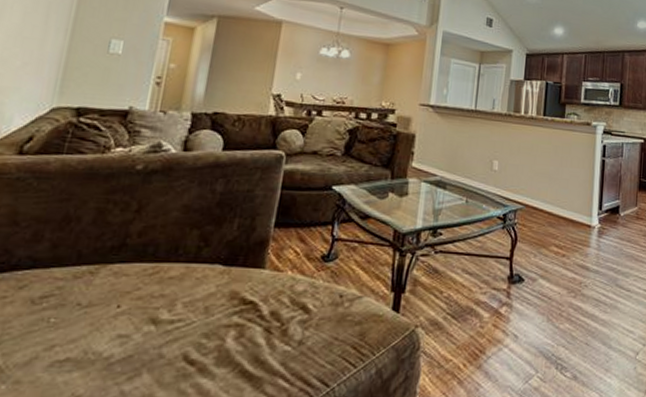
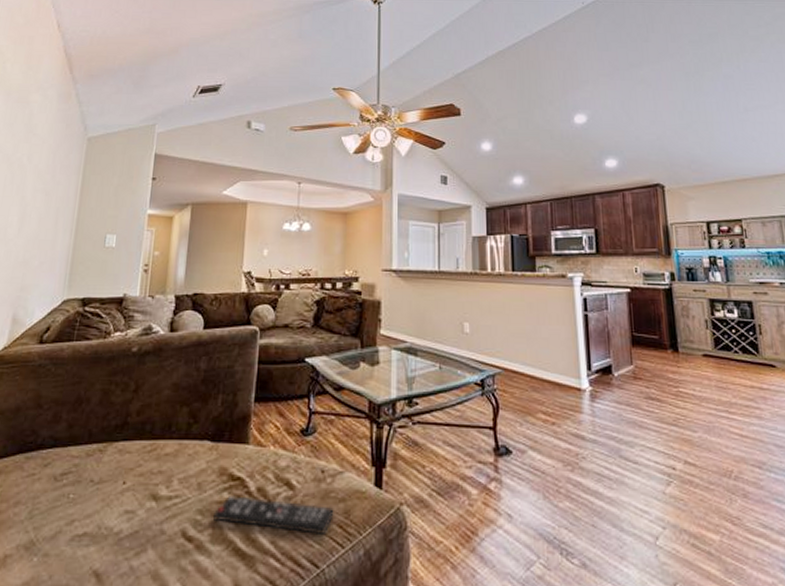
remote control: none [220,319,351,355] -> present [213,496,335,534]

